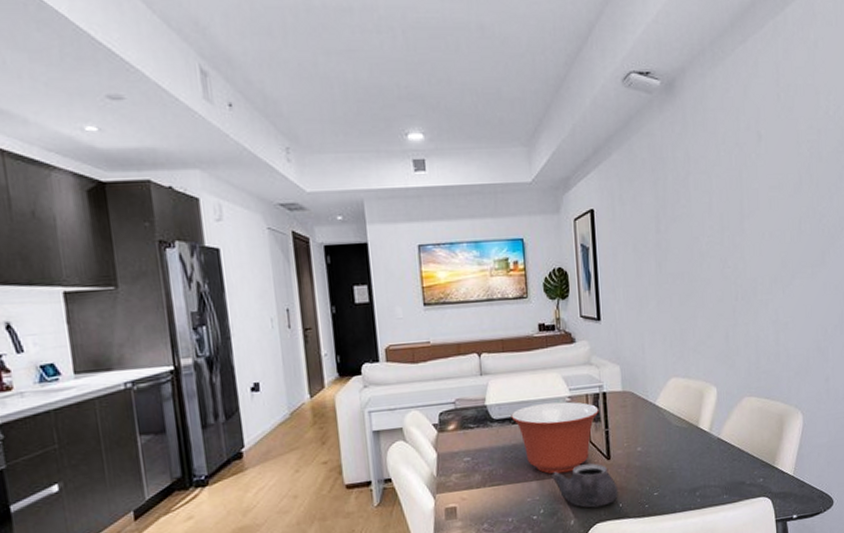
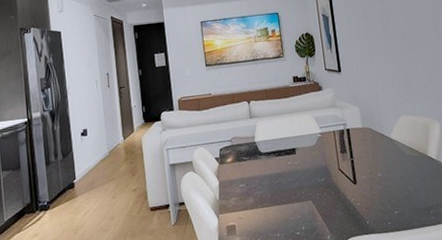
mixing bowl: present [511,401,599,474] -> none [275,137,345,196]
teapot: present [551,463,618,508] -> none [310,187,365,225]

